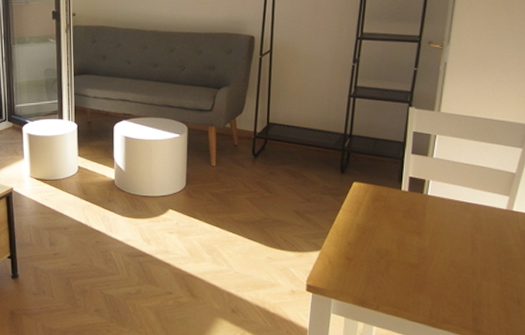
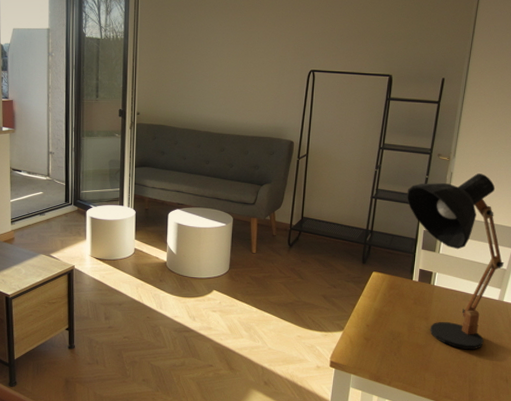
desk lamp: none [392,62,513,268] -> present [407,173,505,350]

